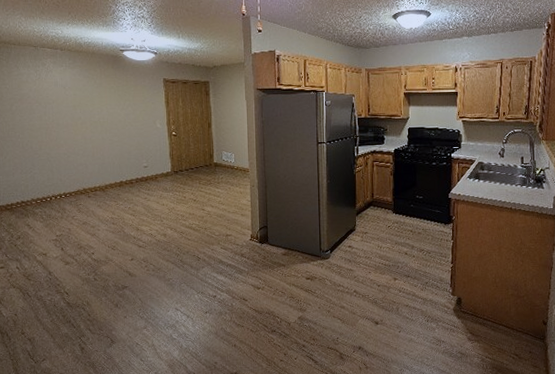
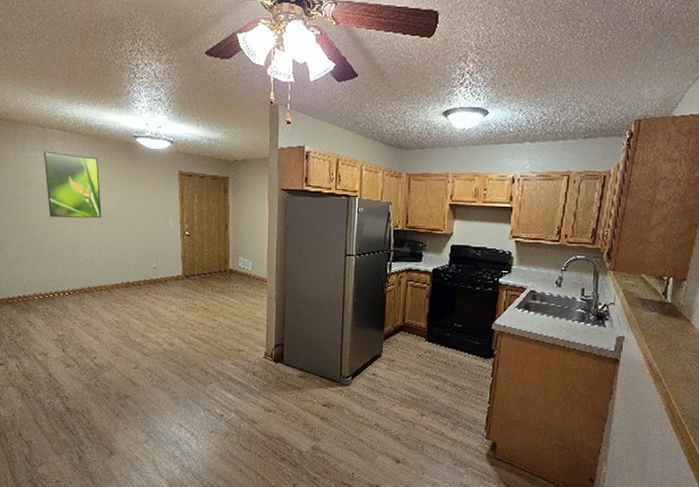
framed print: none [36,68,94,128] -> present [43,151,102,219]

